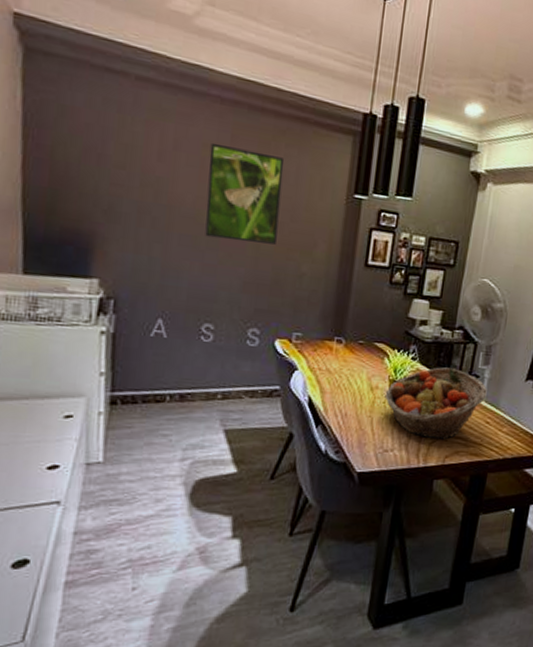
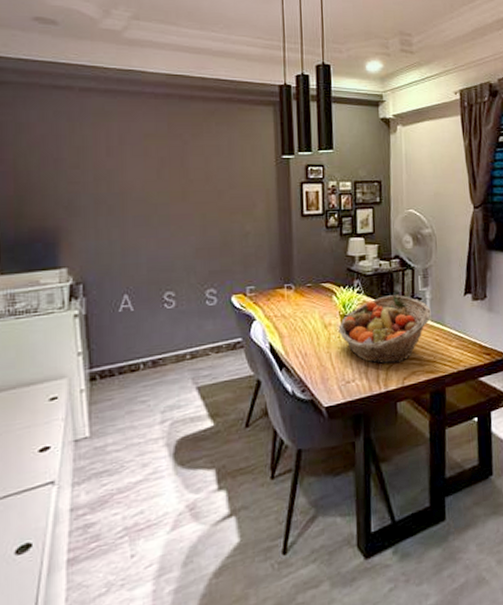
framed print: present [205,142,285,245] -> none [151,132,220,215]

